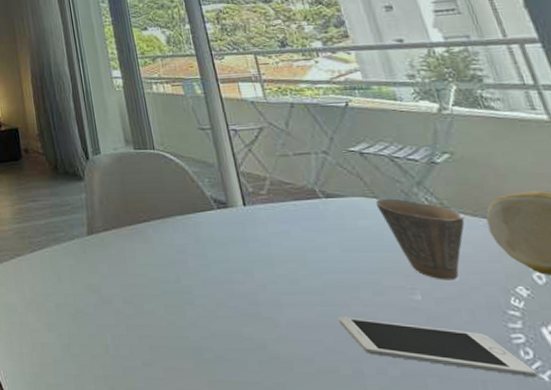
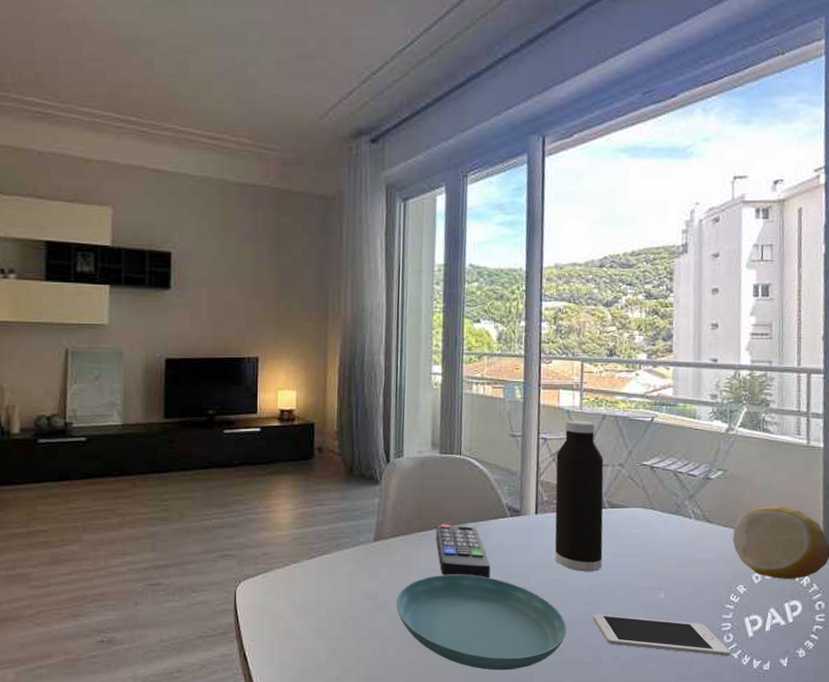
saucer: none [119,269,313,379] -> present [396,574,567,671]
remote control: none [144,217,211,274] -> present [435,524,491,579]
water bottle: none [251,110,334,268] -> present [554,420,604,572]
cup: present [375,198,465,280] -> none [651,510,717,581]

